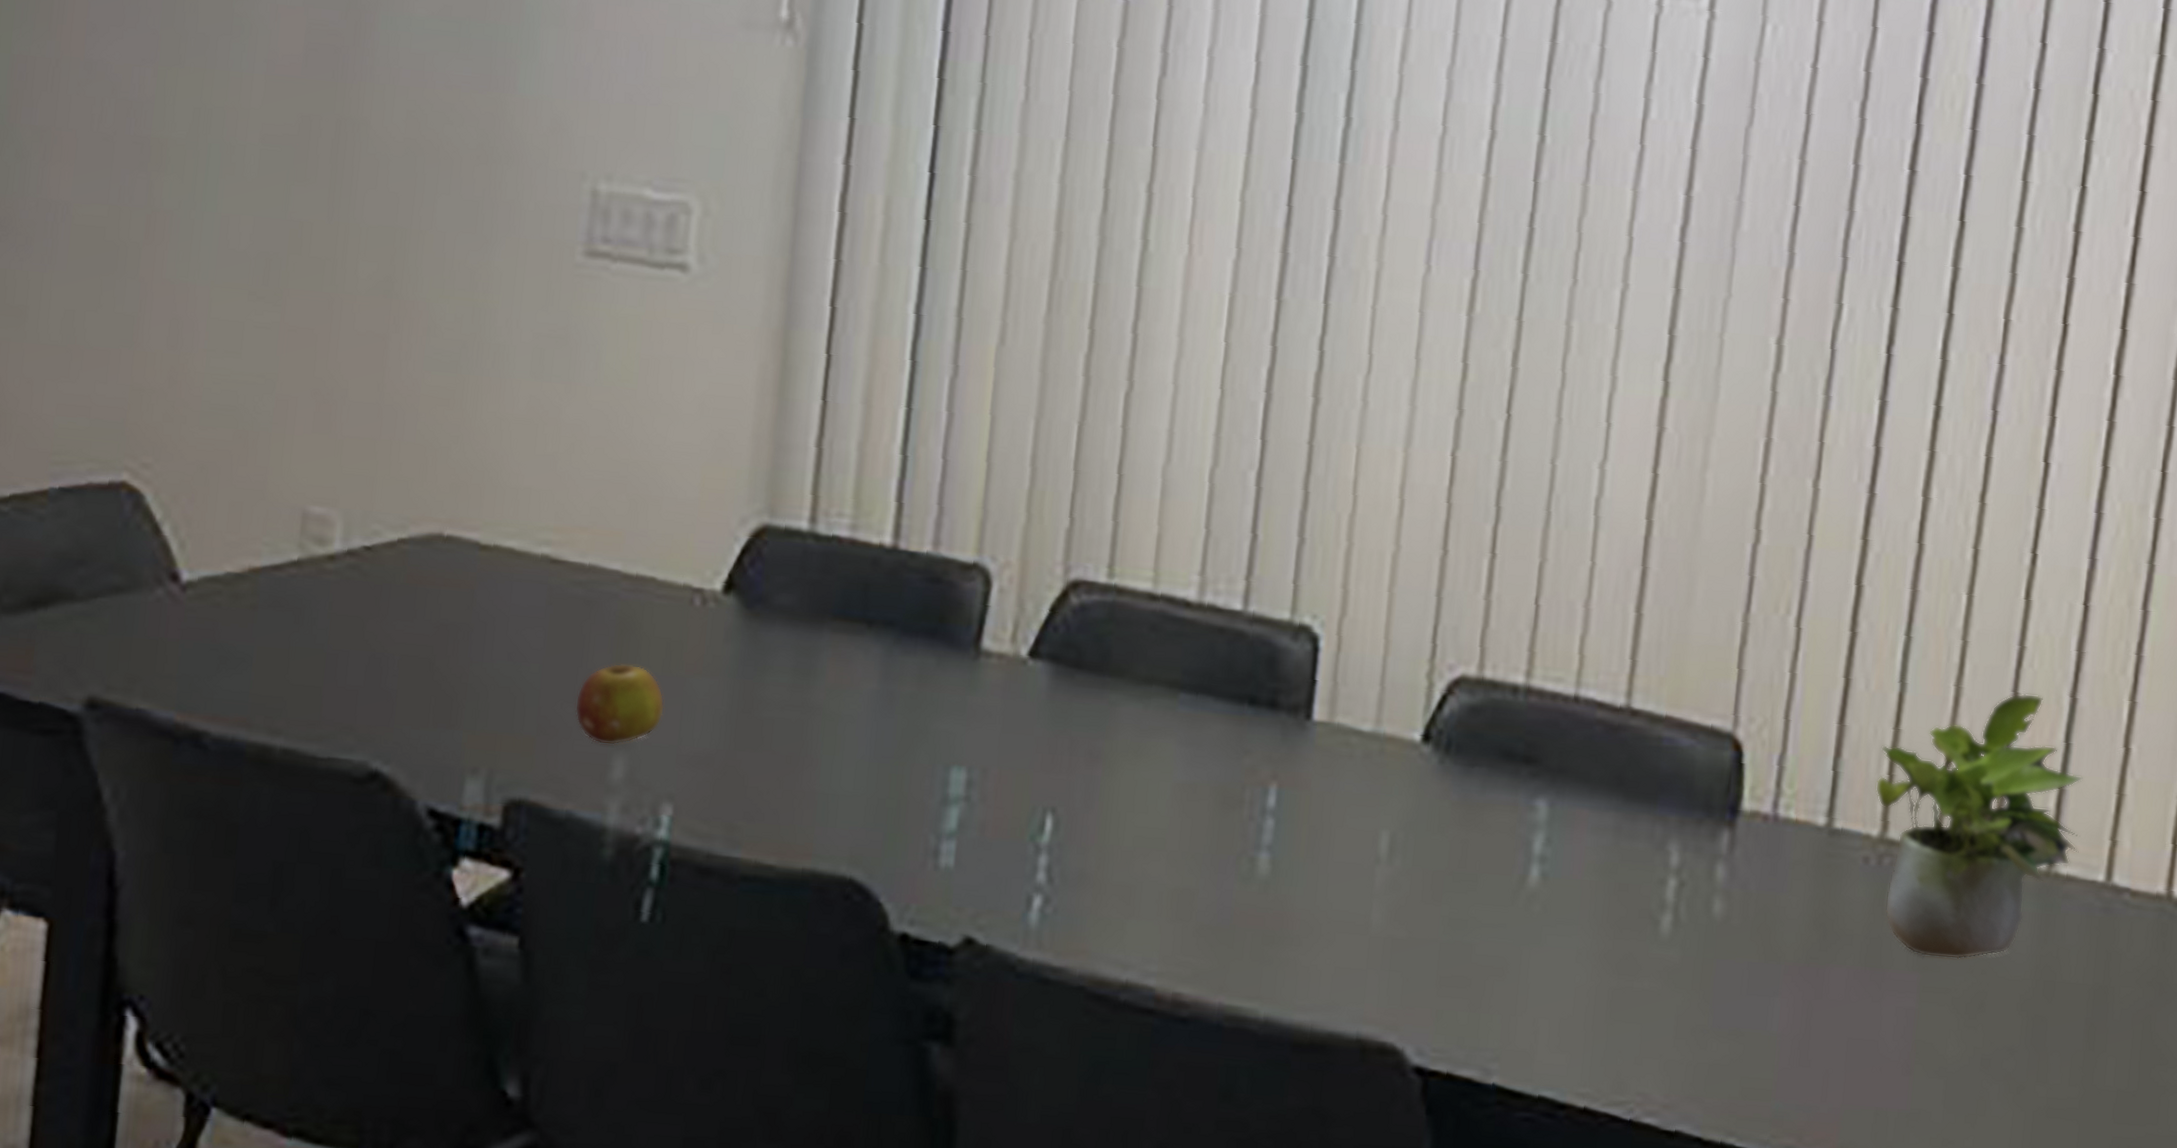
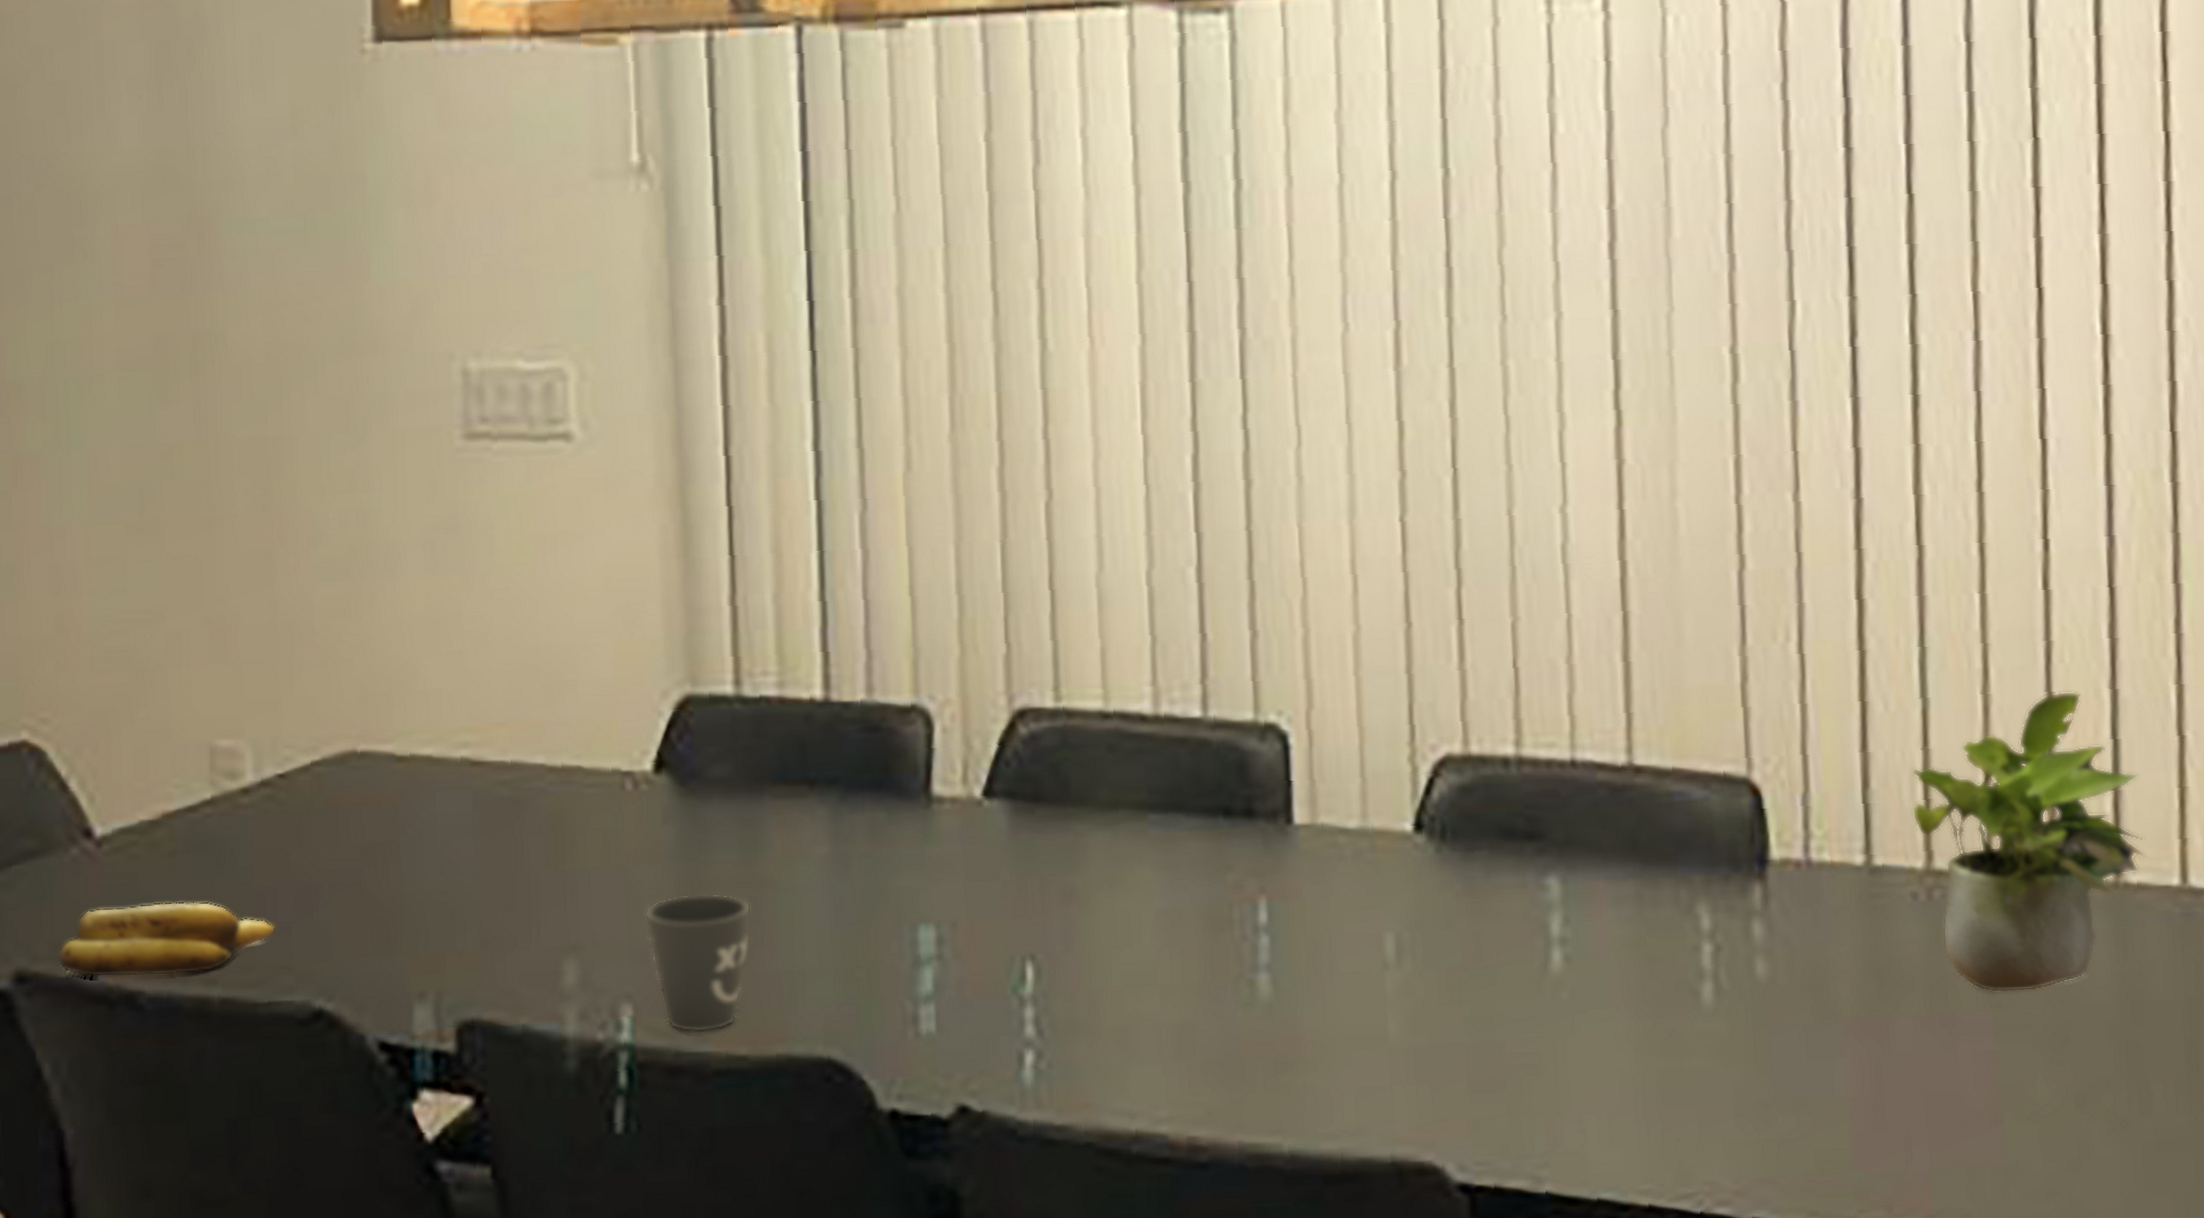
banana: none [131,648,344,722] -> present [58,901,277,978]
fruit: present [575,663,665,746] -> none [516,861,610,951]
mug: none [696,709,797,840] -> present [644,893,751,1033]

